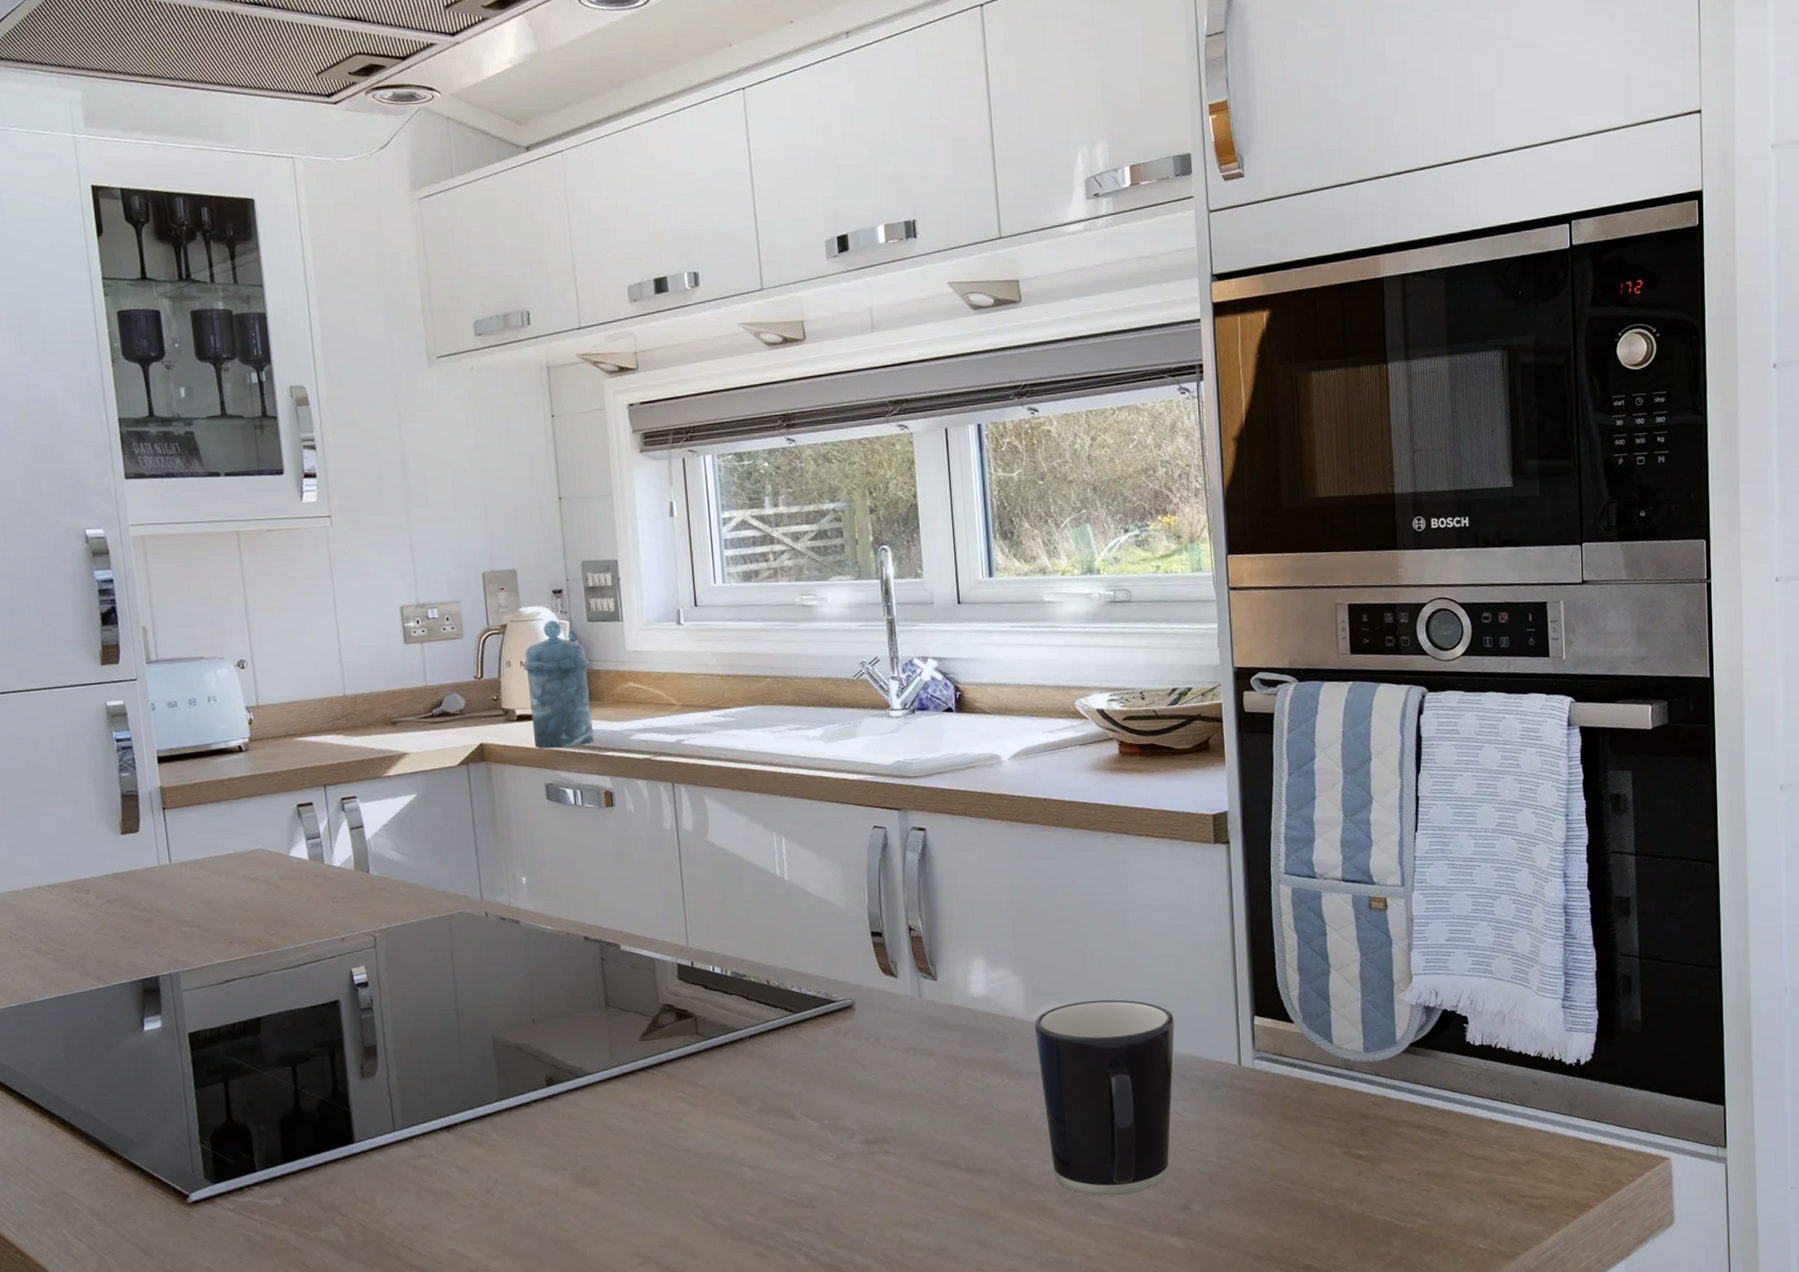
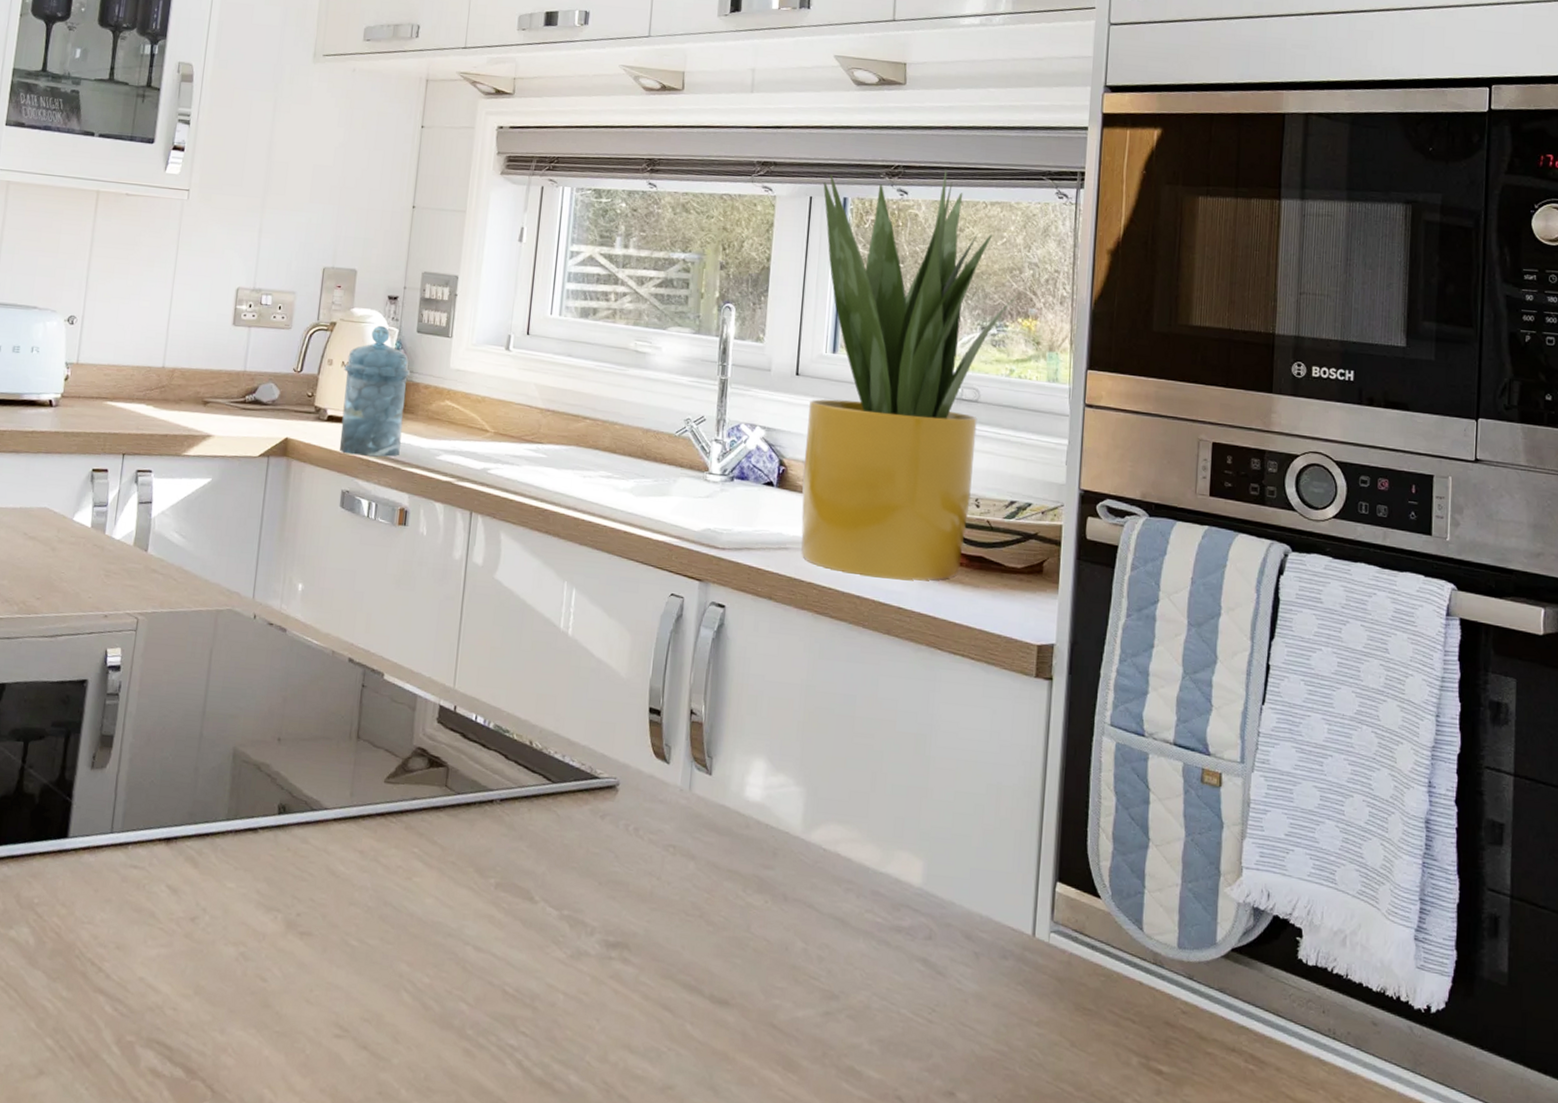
planter: none [956,382,1156,780] -> present [801,170,1020,581]
mug: present [1034,999,1175,1196] -> none [807,828,966,1065]

